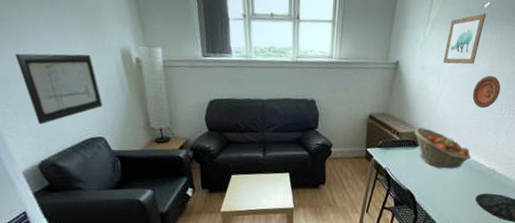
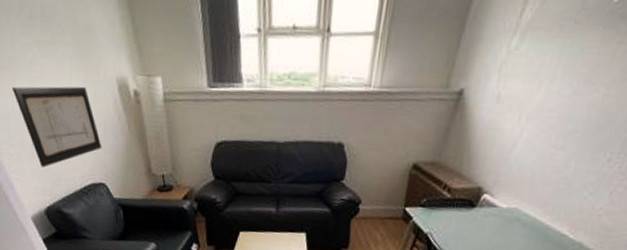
fruit basket: present [414,128,471,169] -> none [472,182,550,239]
wall art: present [443,14,486,65] -> none [530,11,615,93]
decorative plate: present [472,75,500,109] -> none [566,109,616,158]

